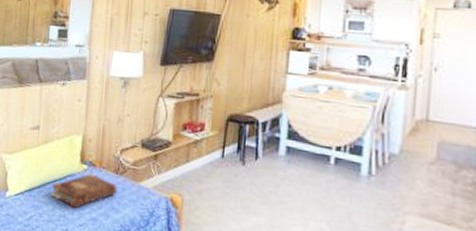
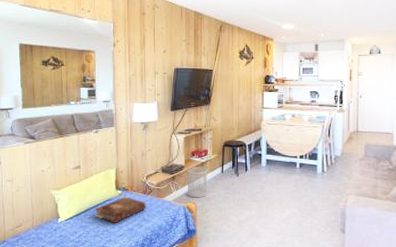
wastebasket: none [172,145,203,189] -> present [187,167,208,198]

